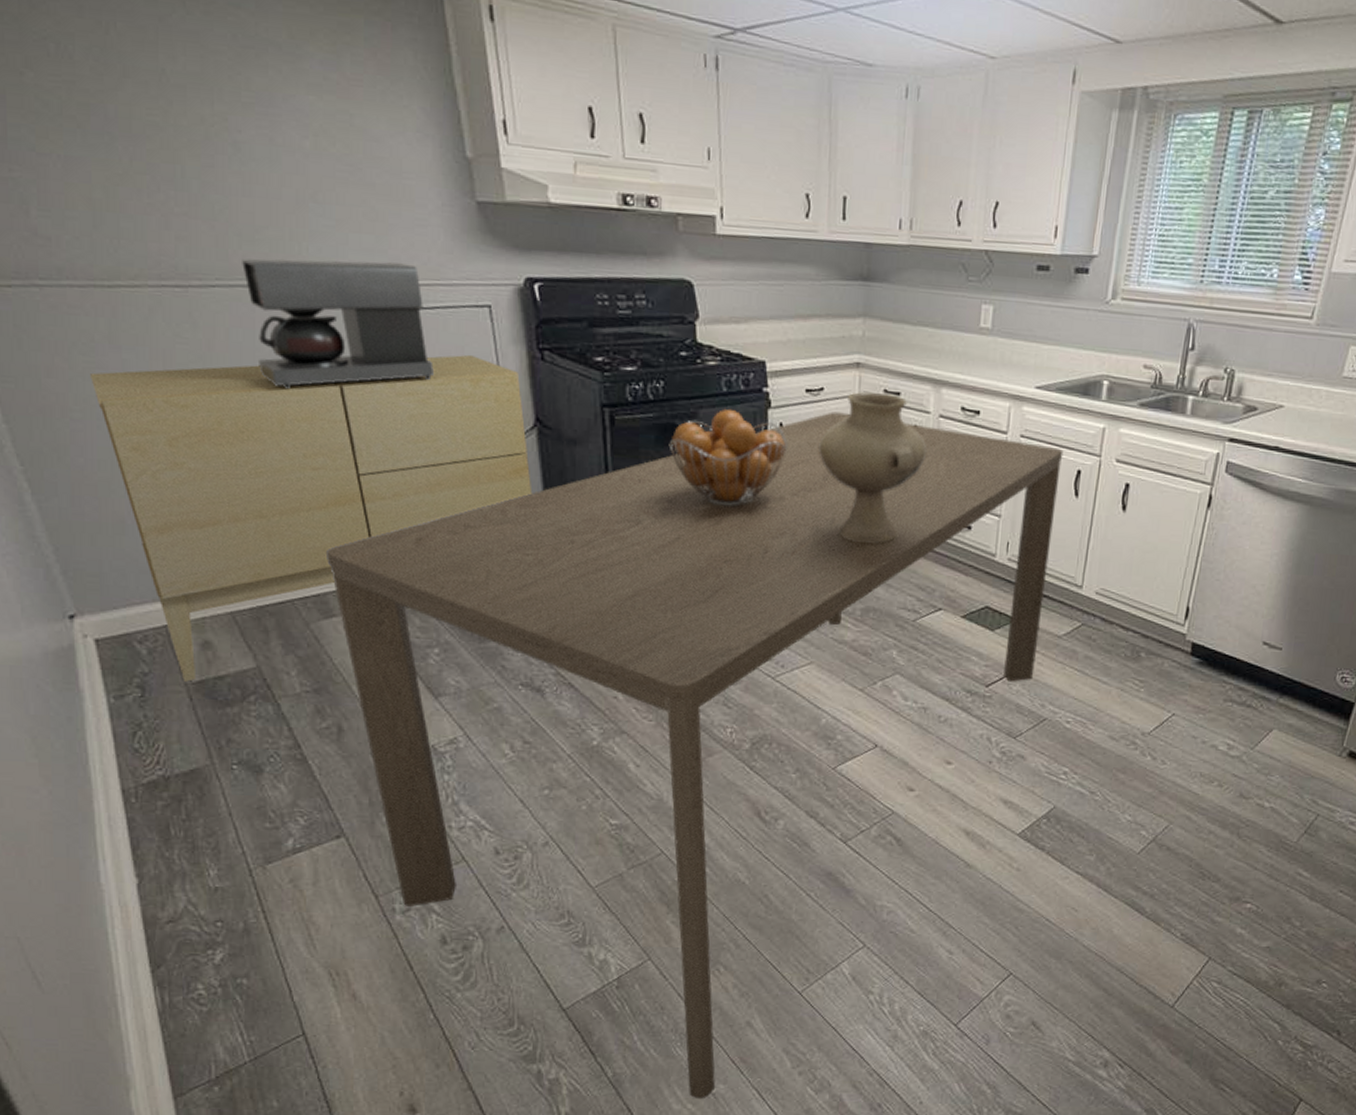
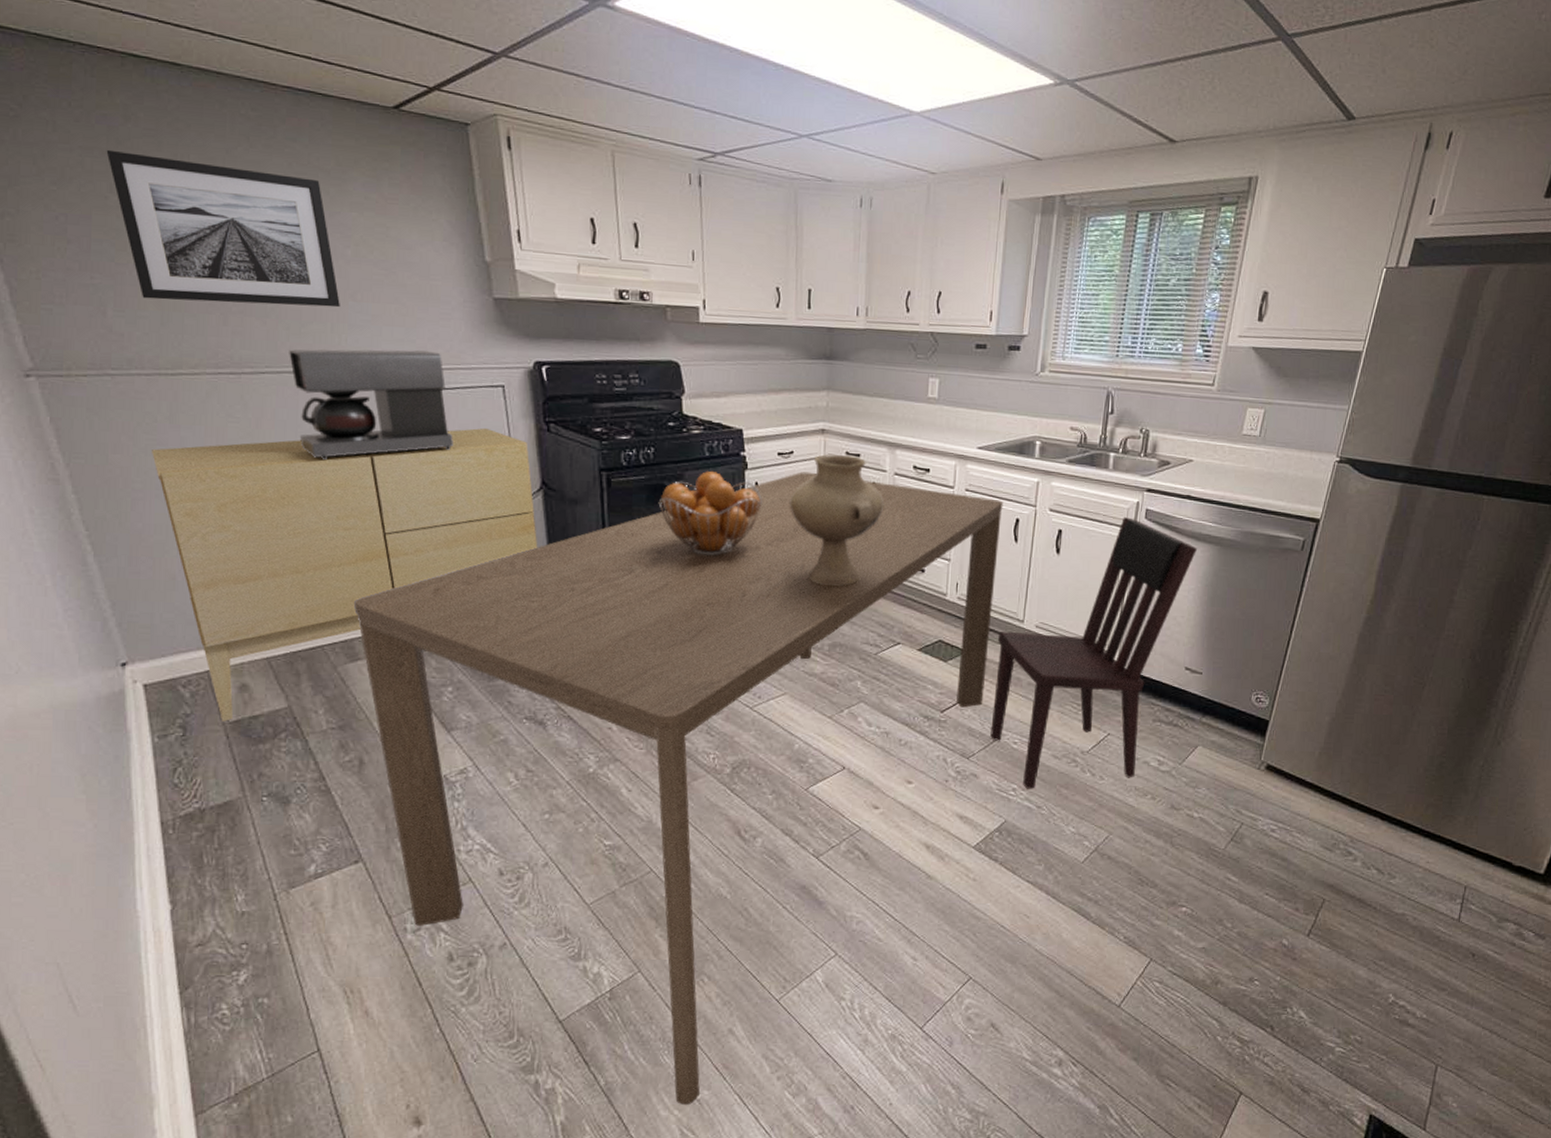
wall art: none [18,14,299,210] -> present [106,149,340,308]
dining chair: none [1040,470,1284,773] -> present [990,517,1198,789]

